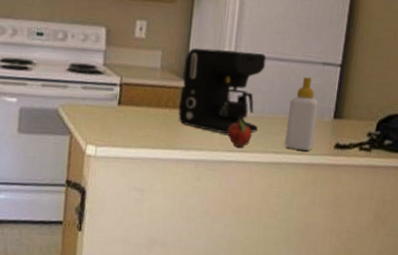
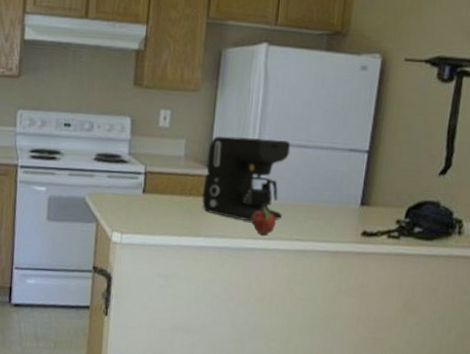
soap bottle: present [284,77,319,151] -> none [309,164,345,239]

